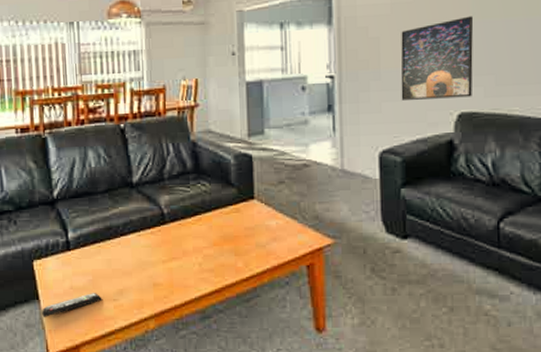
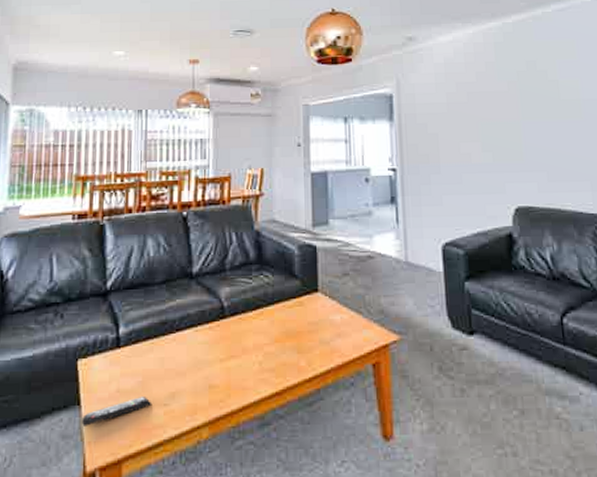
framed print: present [401,16,474,100] -> none [458,117,527,194]

